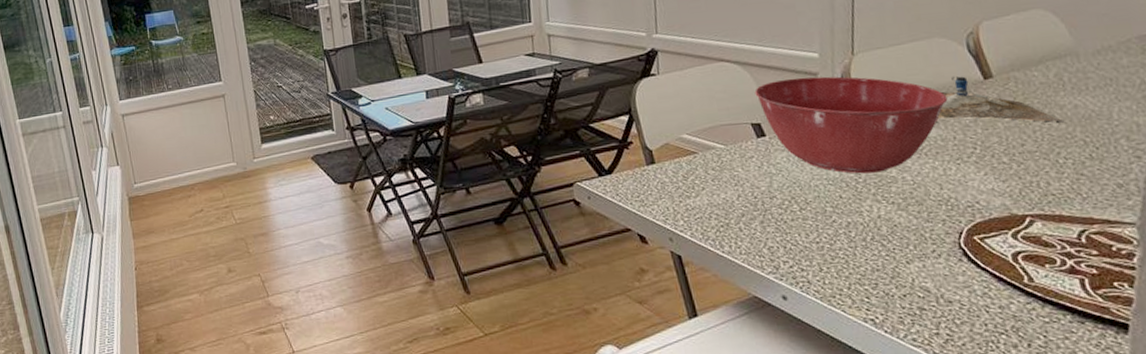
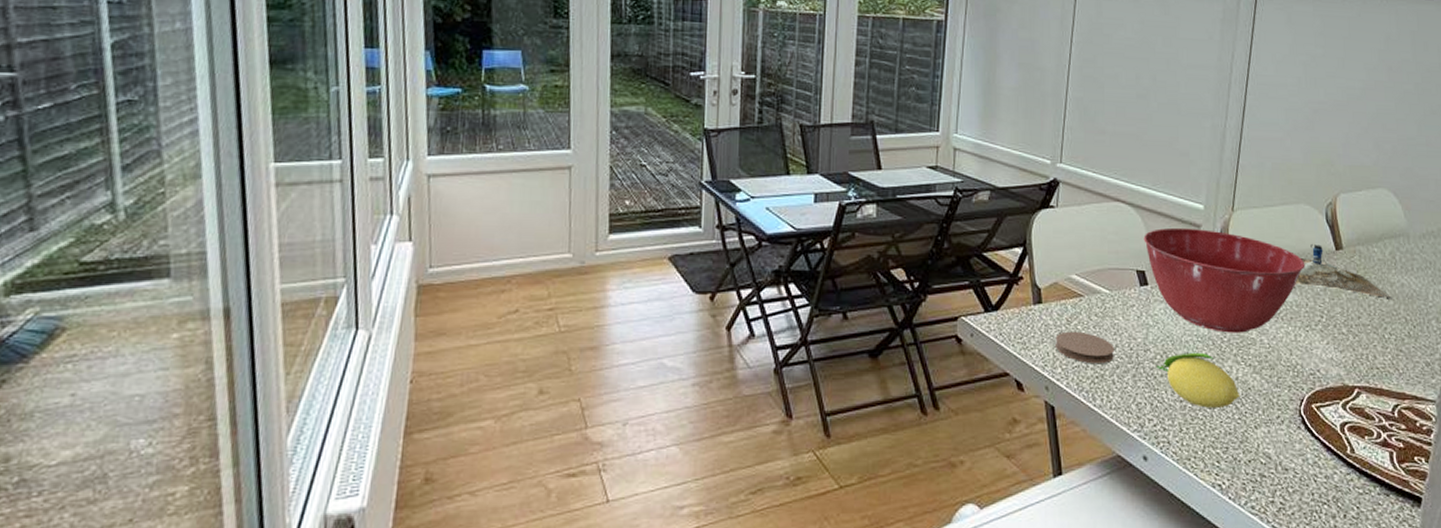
coaster: none [673,185,738,215] -> present [1055,331,1115,364]
fruit: none [785,195,886,247] -> present [1156,352,1240,408]

